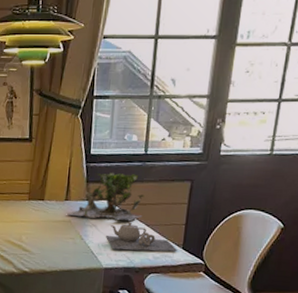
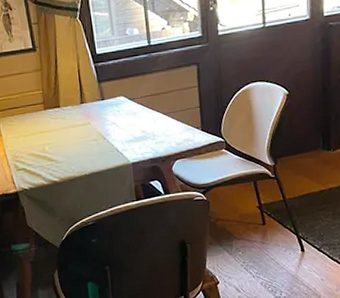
plant: present [67,173,145,222] -> none [85,66,158,118]
teapot: present [106,222,178,252] -> none [127,113,198,144]

